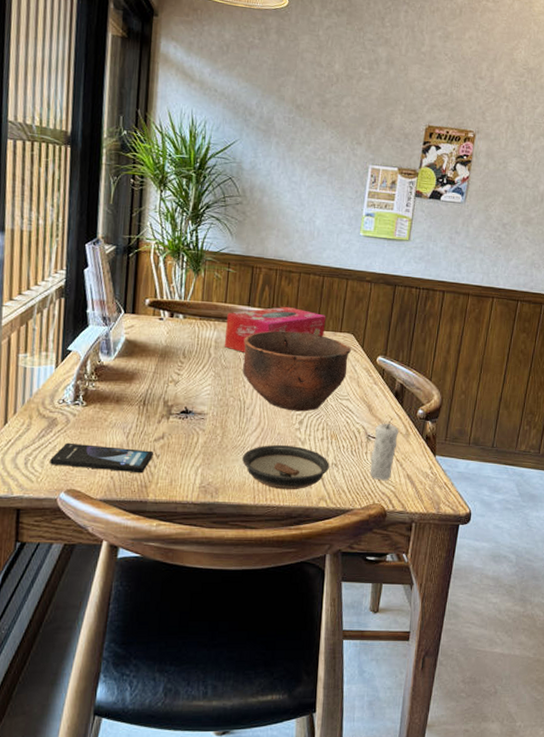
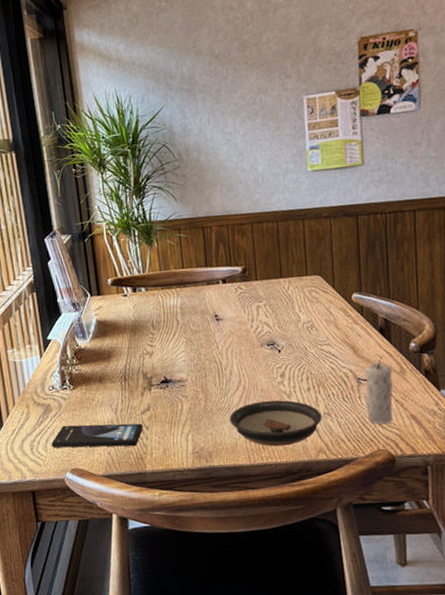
tissue box: present [224,306,326,352] -> none [187,259,290,314]
bowl: present [242,331,351,412] -> none [208,282,322,365]

